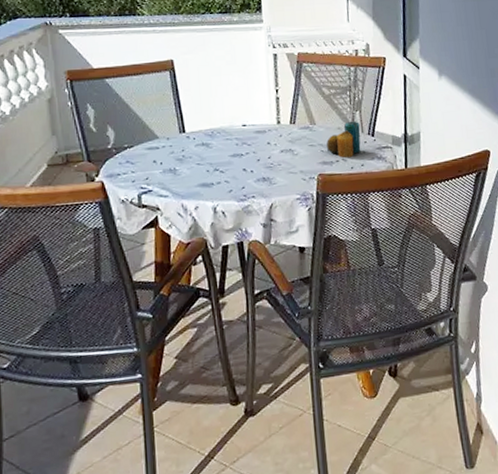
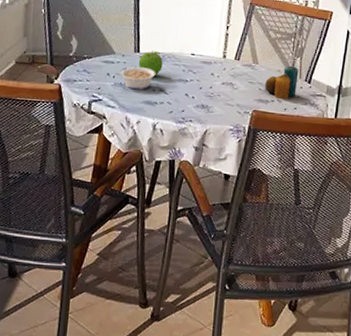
legume: none [162,147,207,174] -> present [115,66,156,90]
fruit: none [186,128,213,156] -> present [138,51,163,77]

